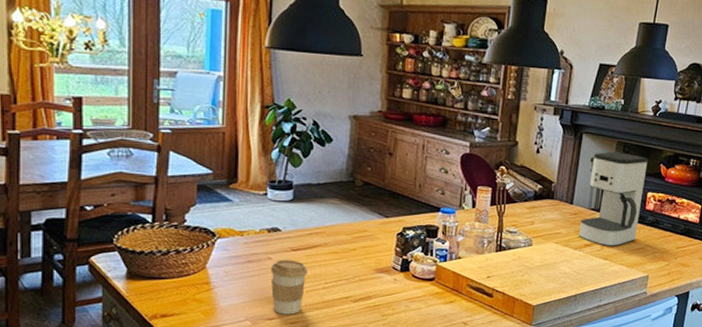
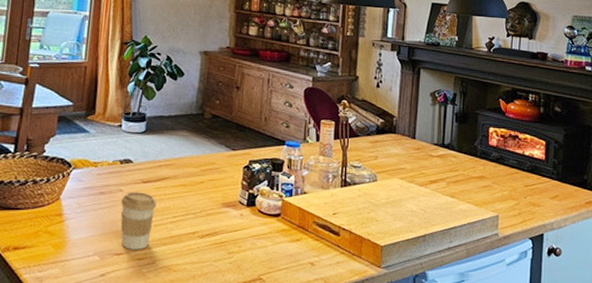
coffee maker: present [579,151,648,248] -> none [423,86,487,185]

